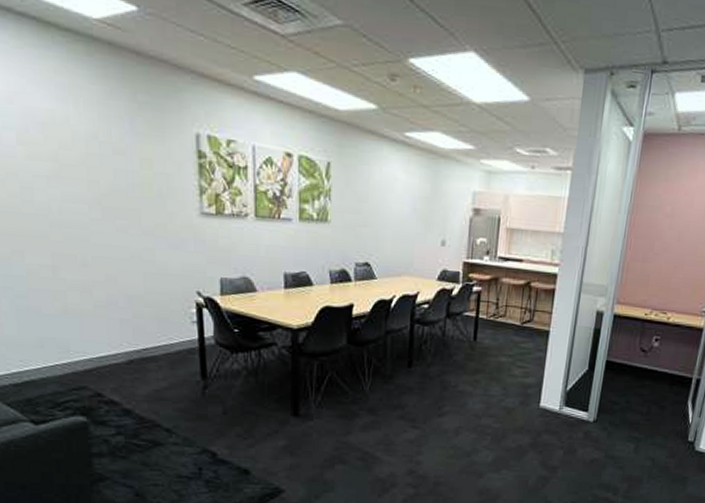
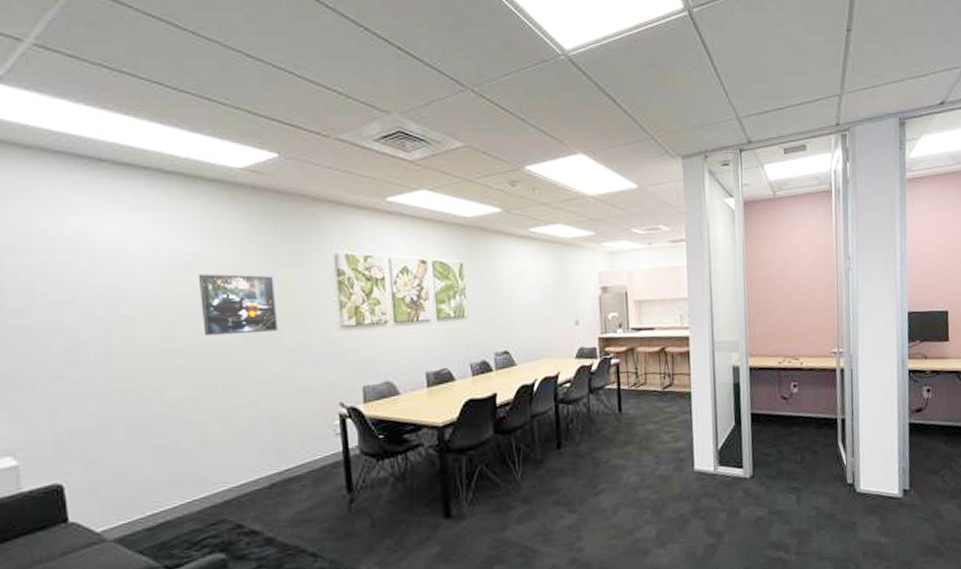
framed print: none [54,136,136,209] -> present [198,273,278,336]

